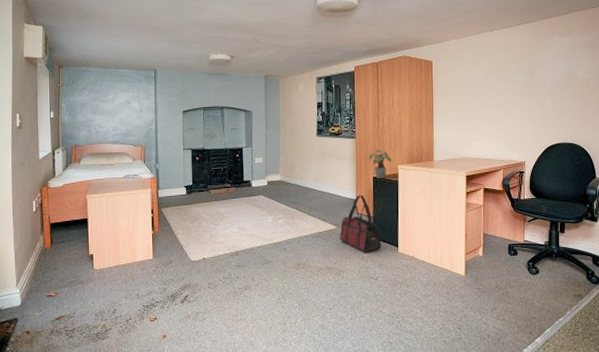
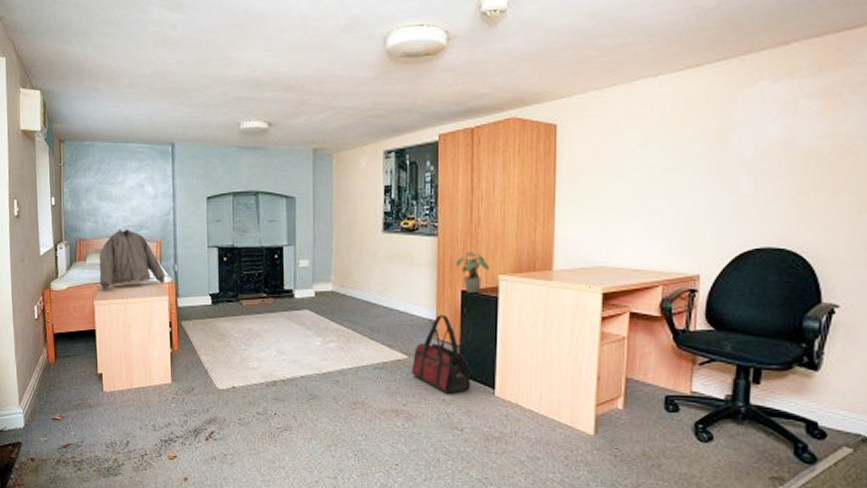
jacket: none [91,136,149,187] -> present [99,228,166,291]

